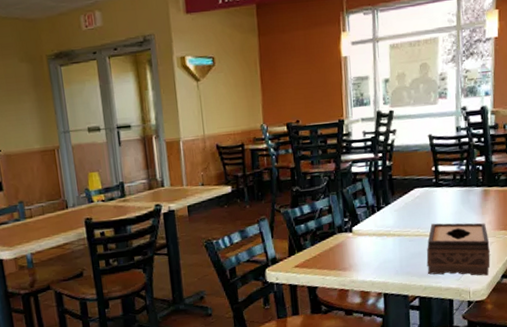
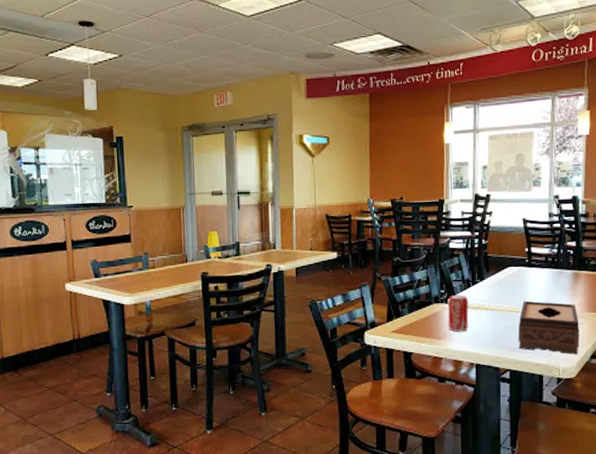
beverage can: none [352,222,375,262] -> present [447,295,469,332]

